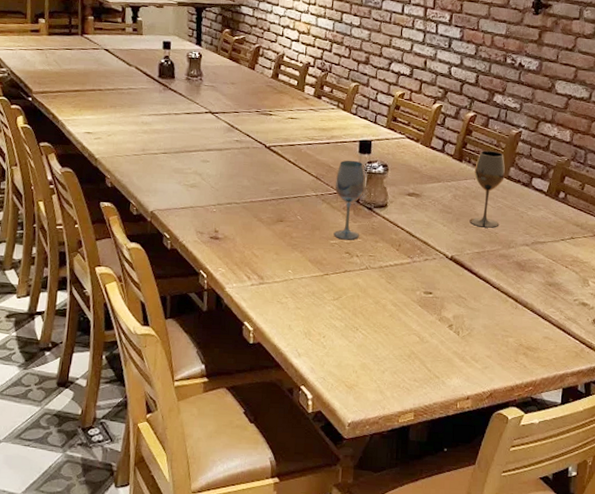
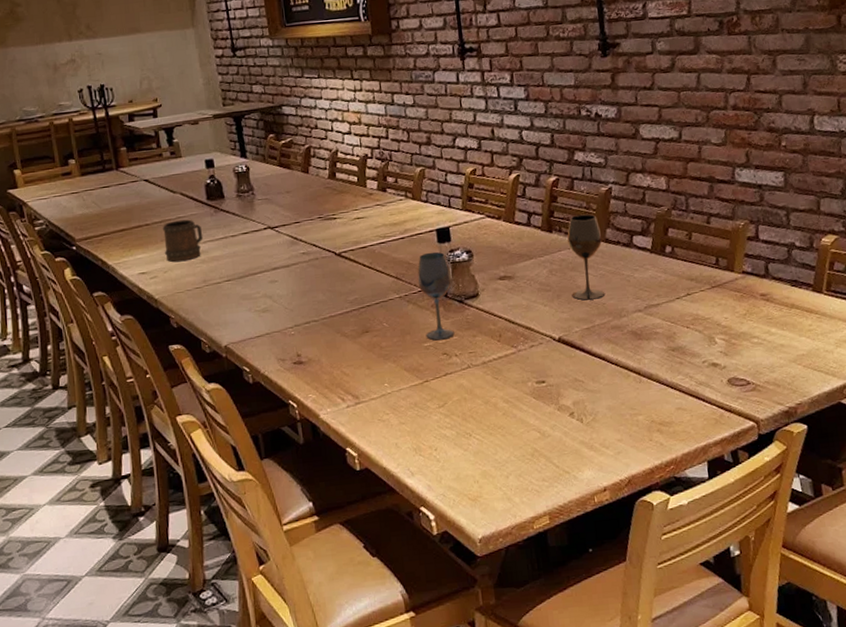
beer mug: none [111,91,149,129] -> present [162,219,204,262]

